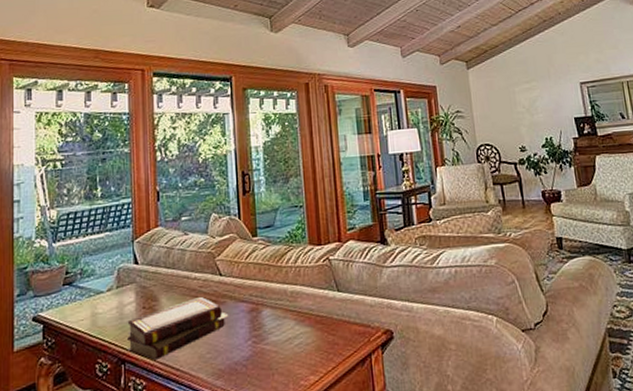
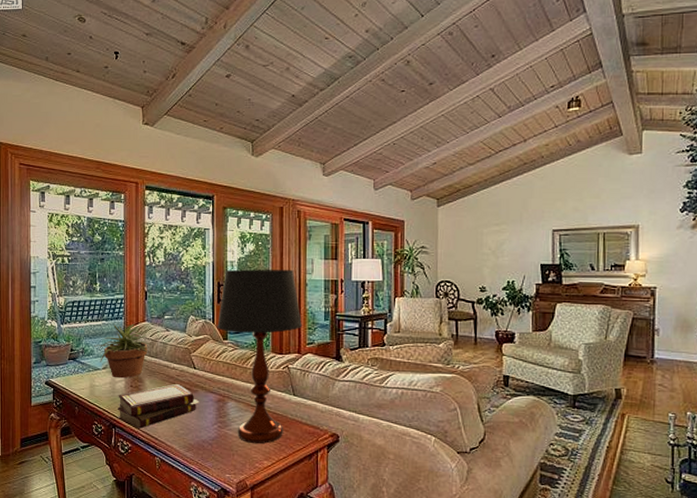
potted plant: none [96,231,168,301] -> present [94,323,152,379]
table lamp: none [244,148,340,357] -> present [217,269,302,444]

